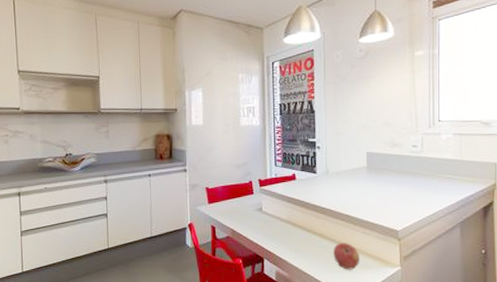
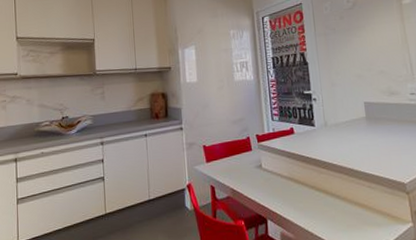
apple: present [333,243,360,270] -> none [339,199,369,229]

